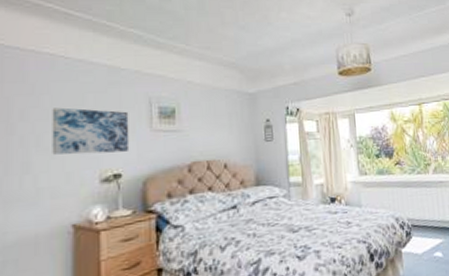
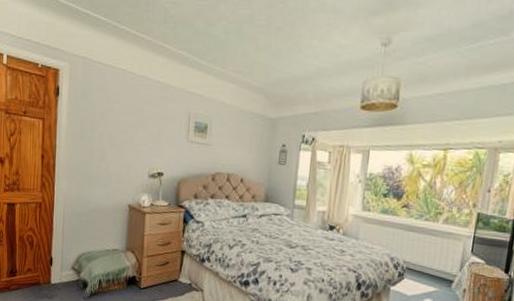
wall art: present [52,107,130,155] -> none [118,114,173,156]

